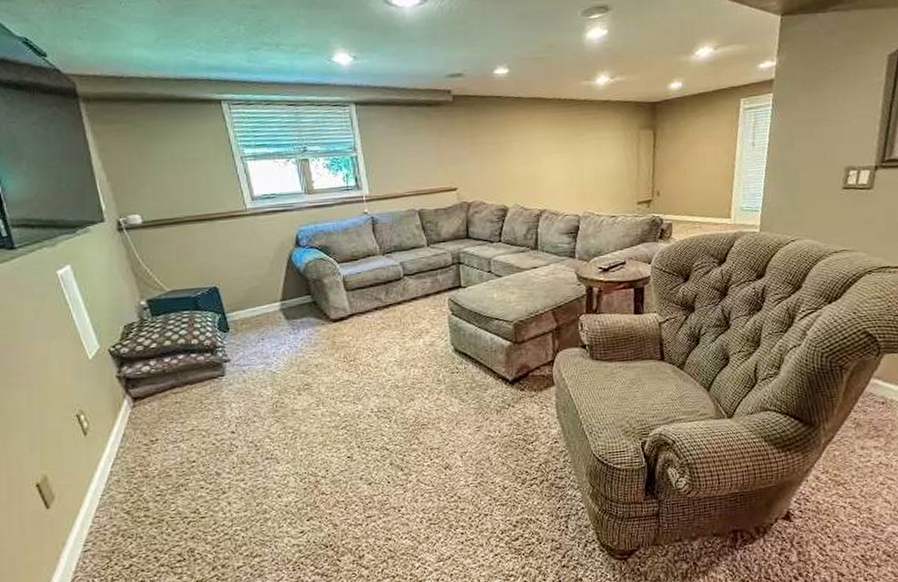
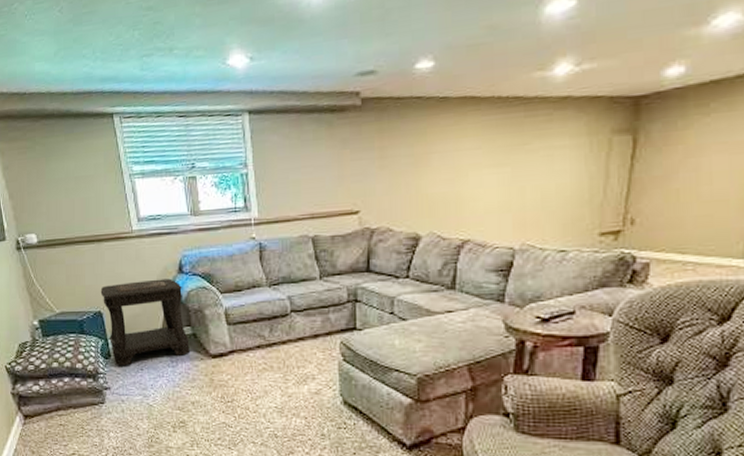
side table: none [215,252,312,339] -> present [100,278,191,366]

